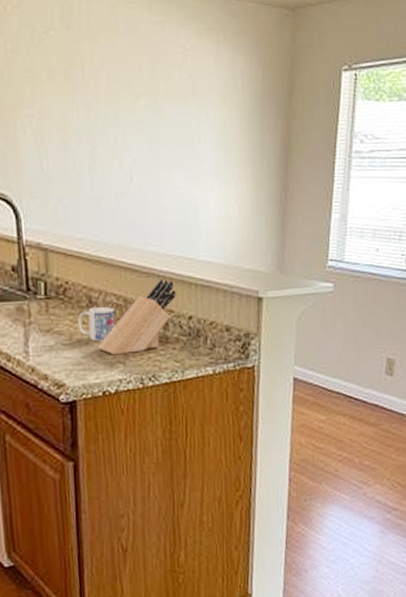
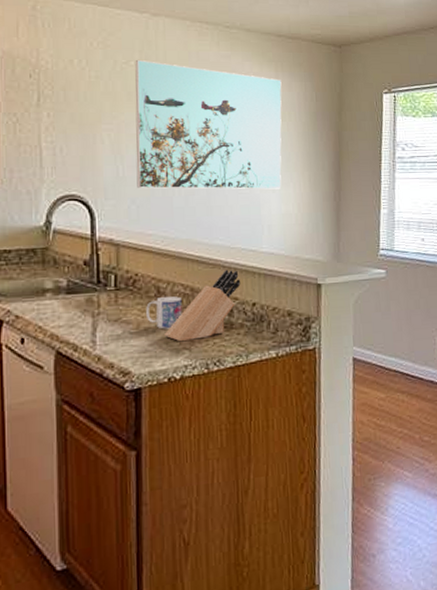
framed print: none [55,28,224,189] -> present [135,59,282,190]

